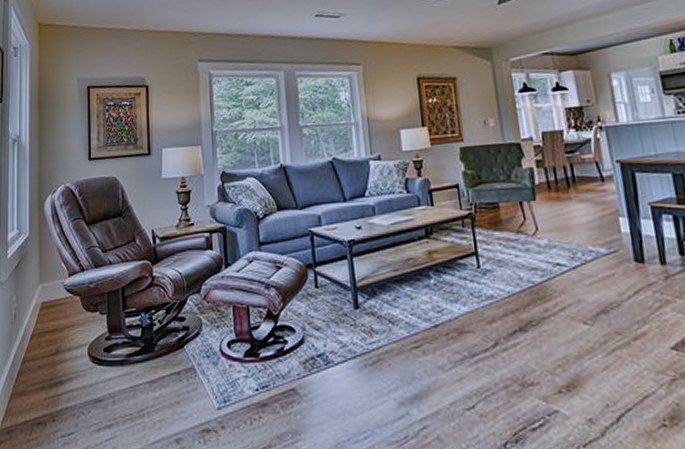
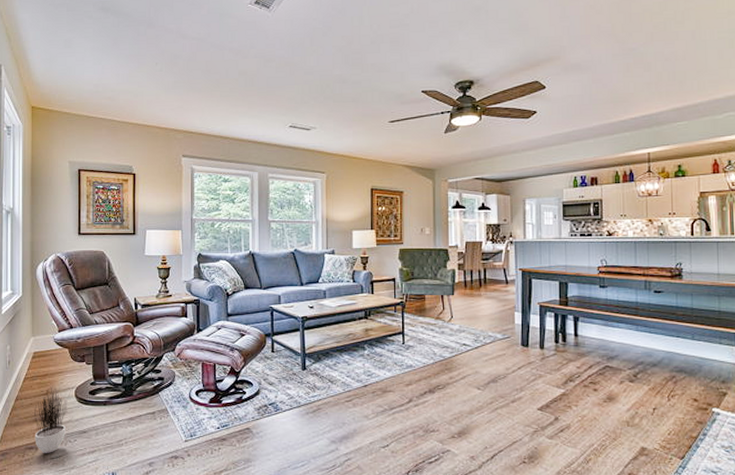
potted plant: none [43,342,86,429] -> present [34,385,73,453]

